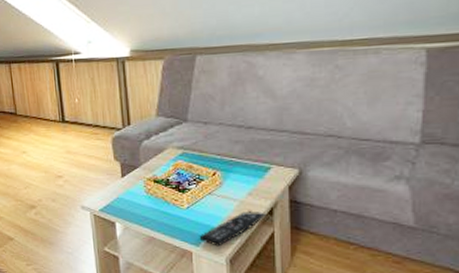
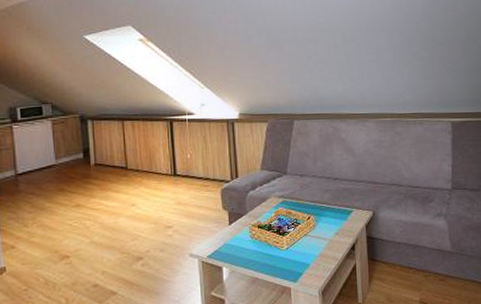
remote control: present [199,210,266,247] -> none [296,247,350,281]

